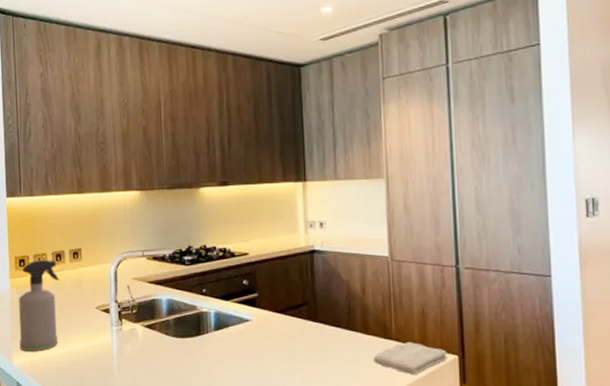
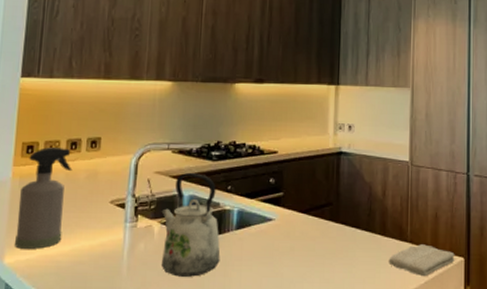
kettle: none [143,278,202,376] -> present [161,173,221,277]

